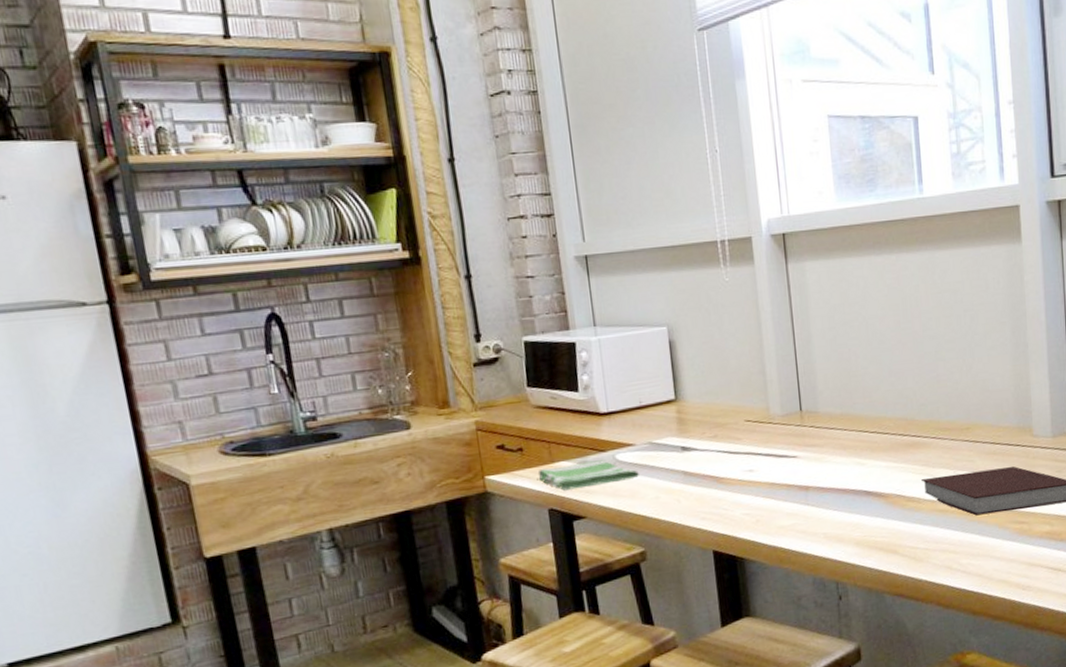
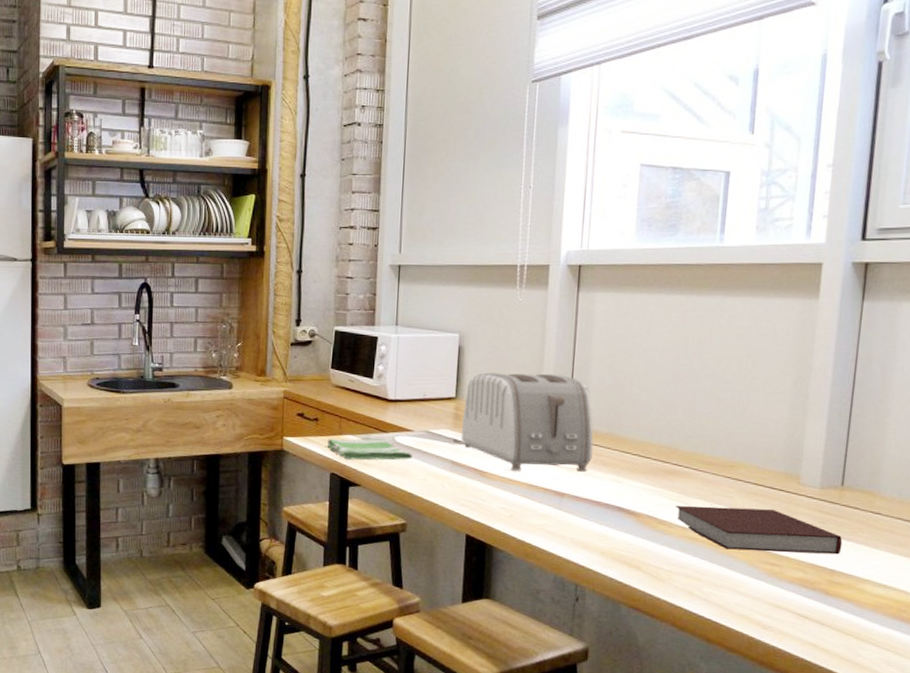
toaster: none [686,357,831,471] -> present [460,372,594,472]

